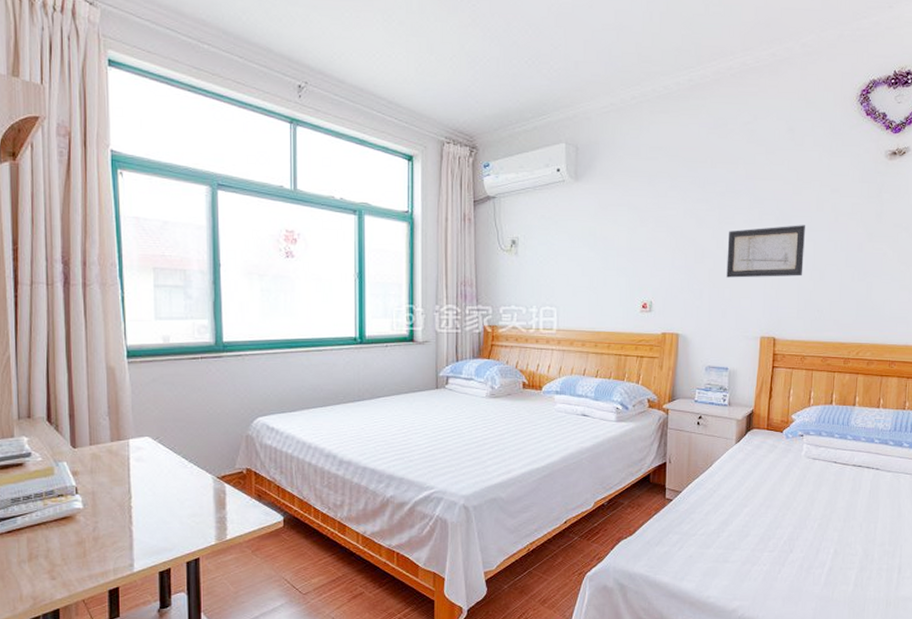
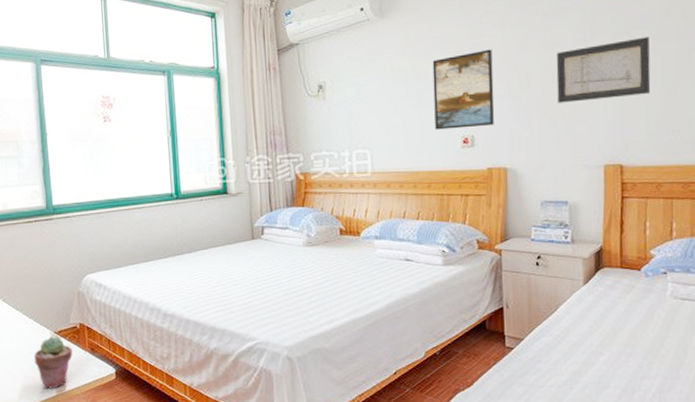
potted succulent: none [192,481,238,537] -> present [34,336,73,389]
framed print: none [618,222,674,294] -> present [432,49,495,130]

